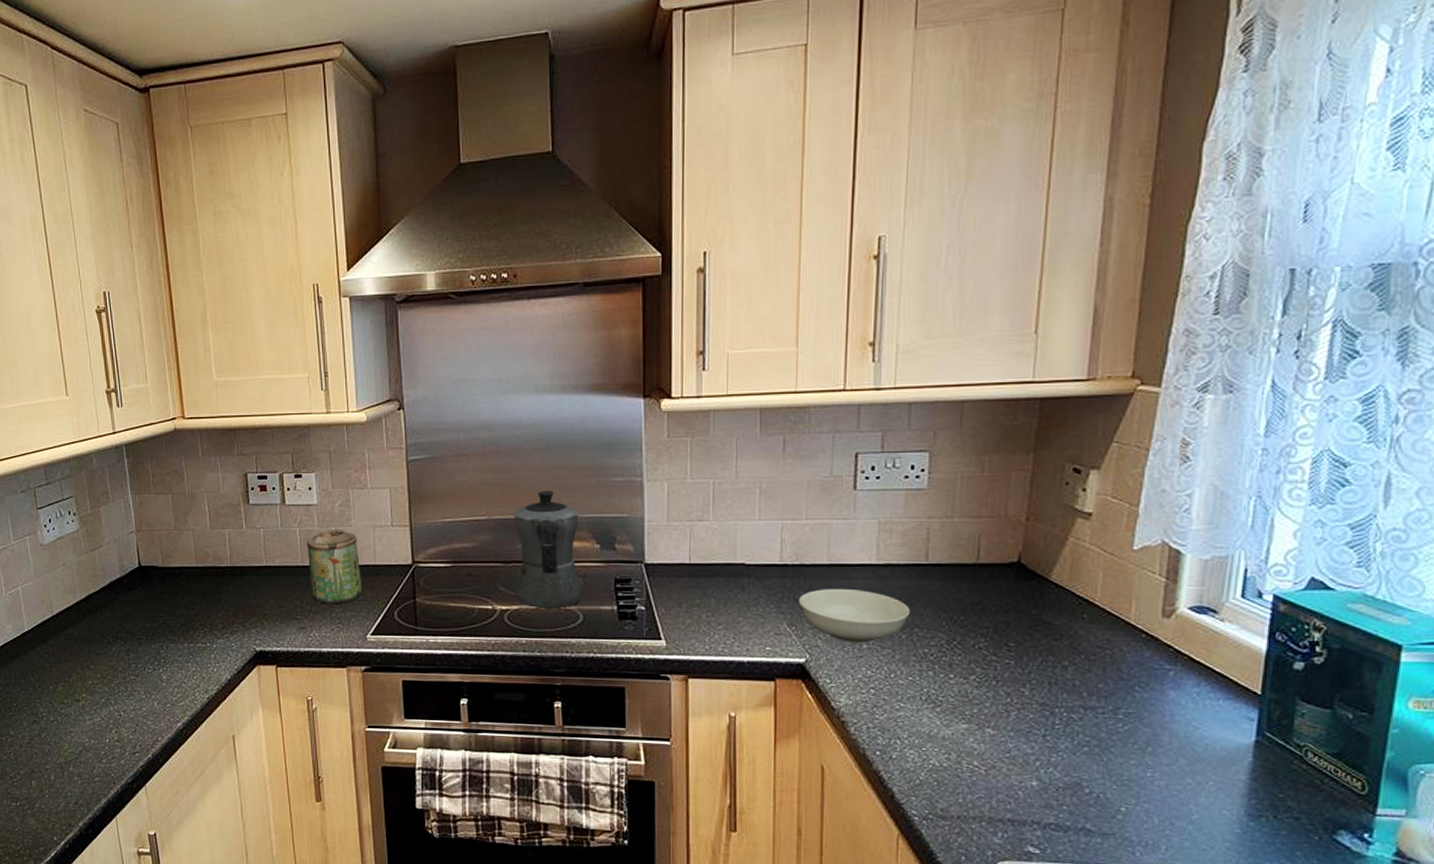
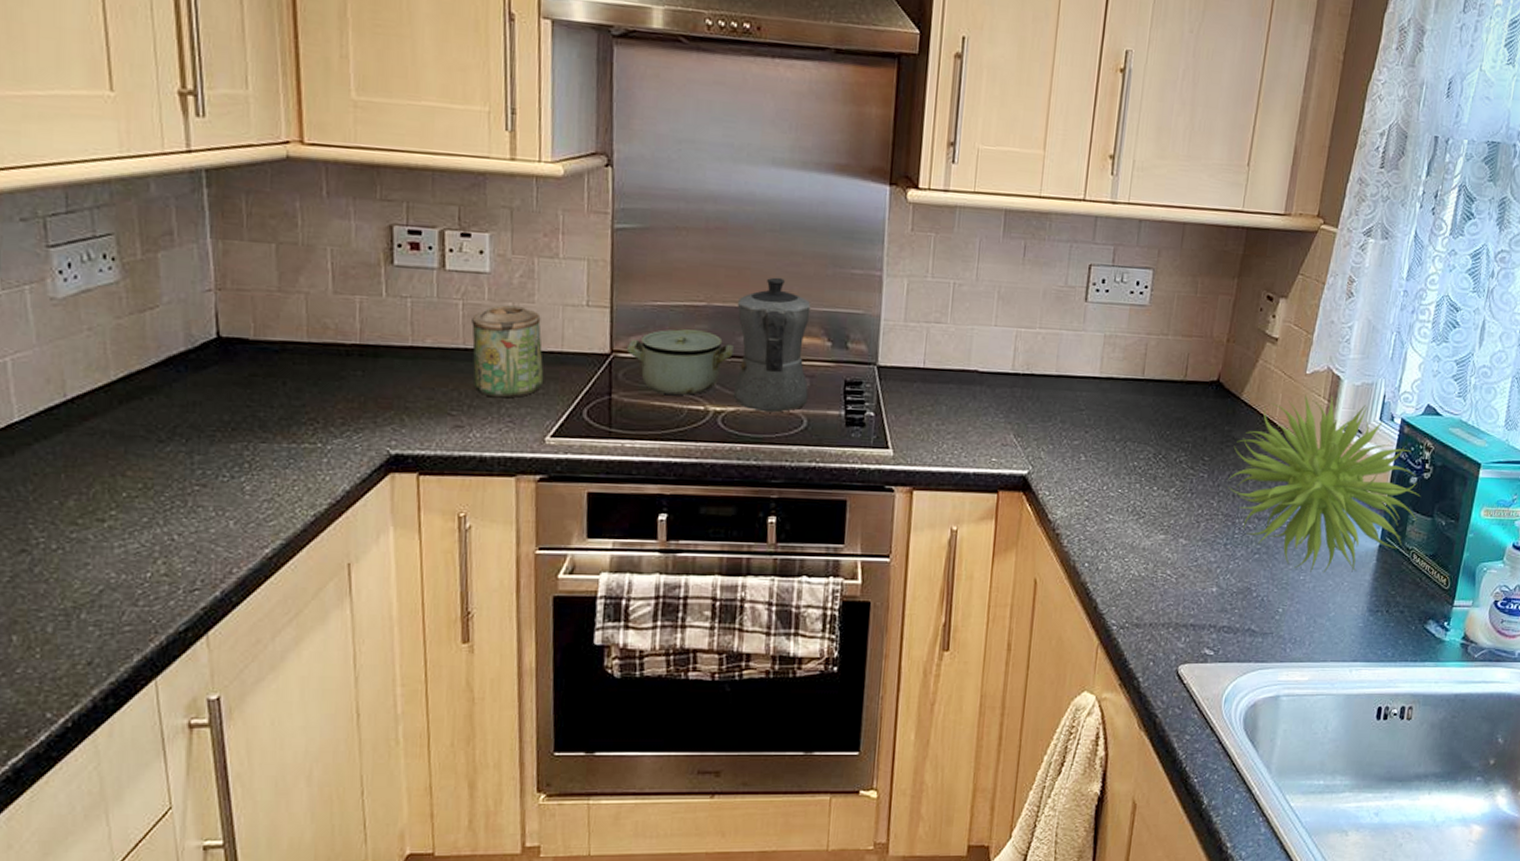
cooking pot: none [425,541,513,597] -> present [626,329,734,395]
bowl: present [799,588,911,643] -> none [1026,399,1125,455]
plant: none [1040,571,1312,770] -> present [1227,394,1421,573]

